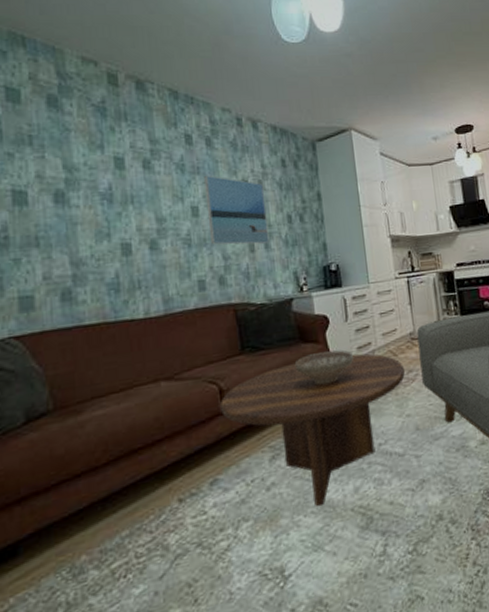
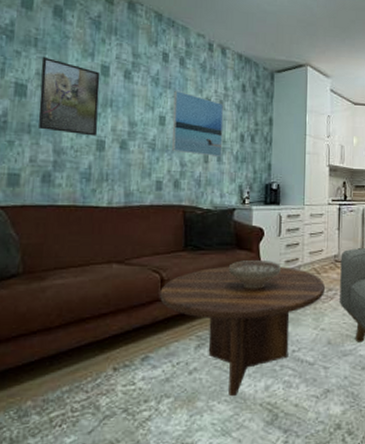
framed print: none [40,155,121,241] -> present [38,56,100,136]

